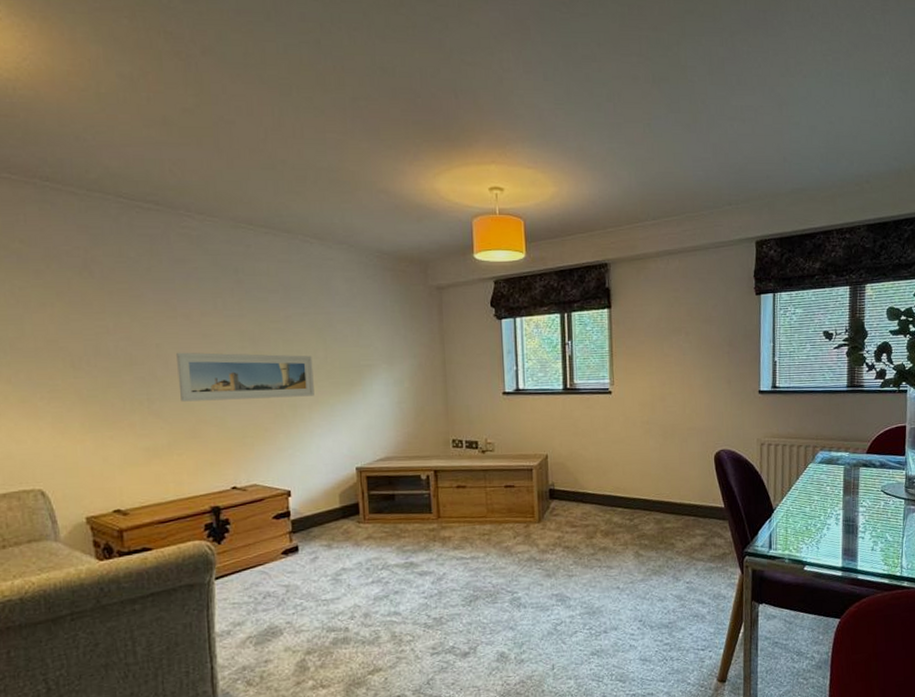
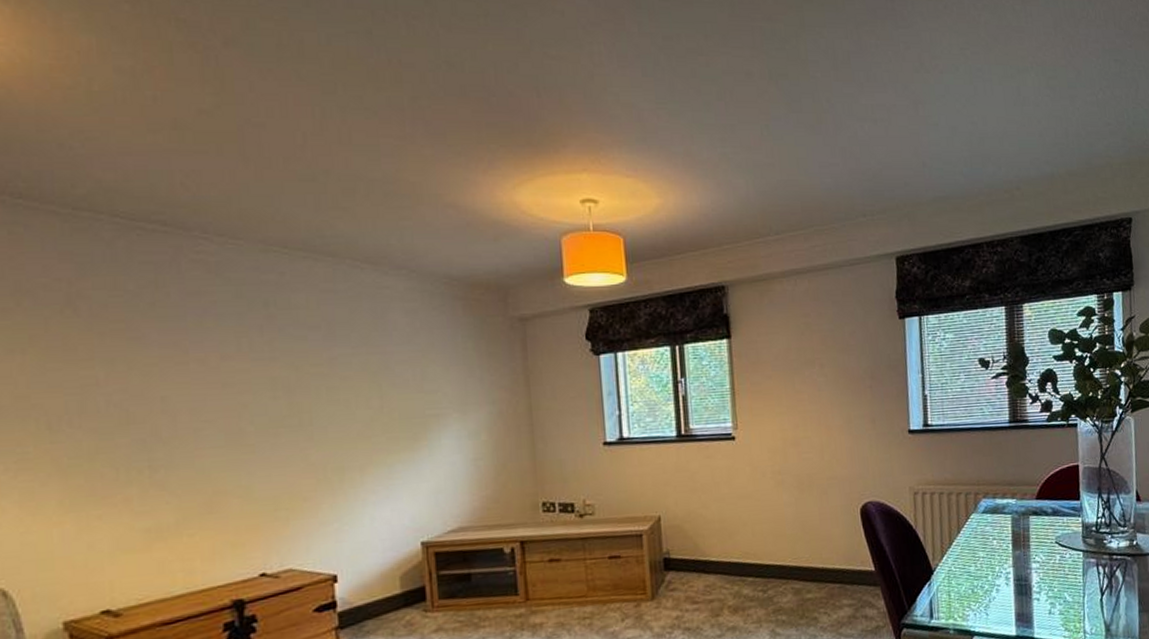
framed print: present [177,352,314,402] -> none [188,405,367,469]

